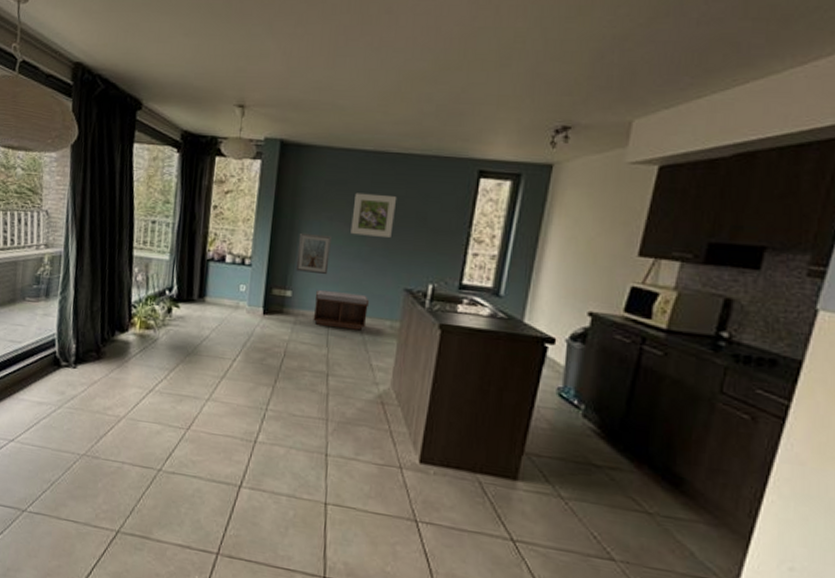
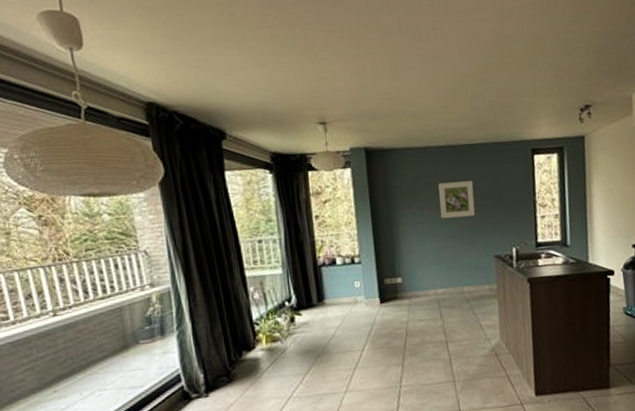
picture frame: present [296,232,331,275] -> none [398,223,429,260]
bench: present [313,290,370,331] -> none [423,267,470,302]

